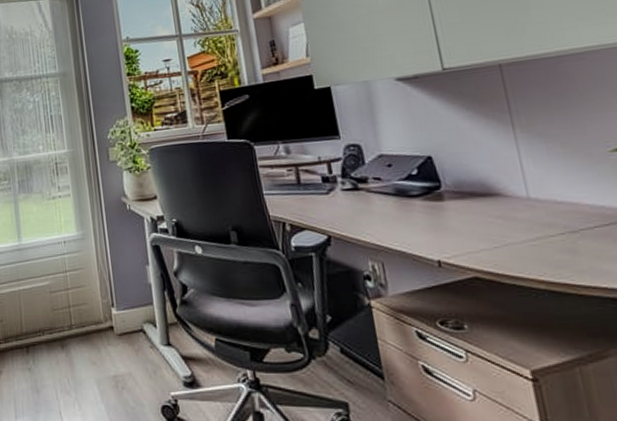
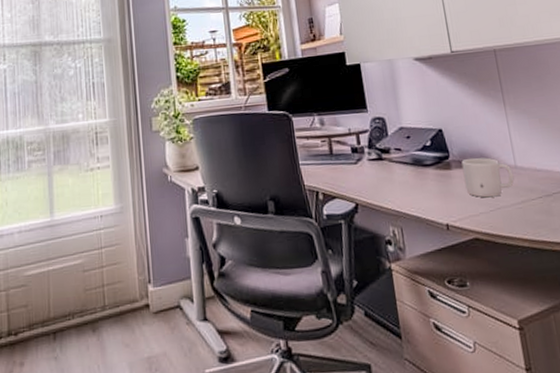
mug: none [456,188,527,233] -> present [461,157,515,198]

